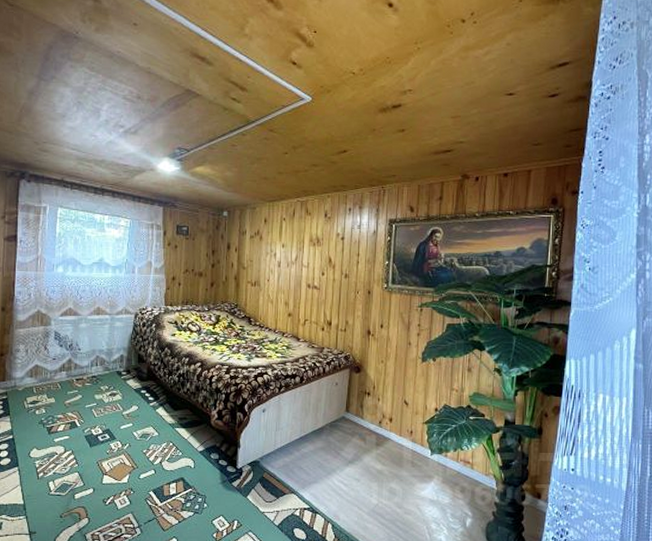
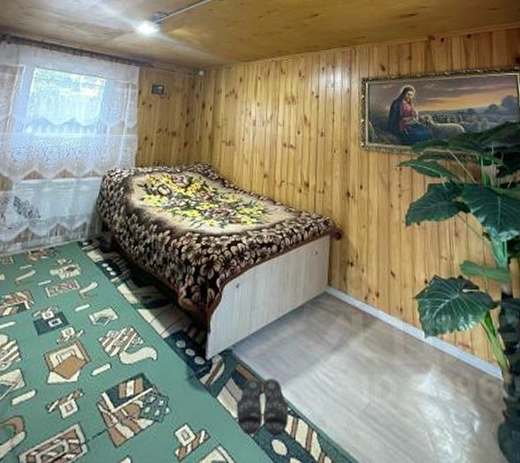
slippers: none [263,483,308,526] -> present [236,377,289,436]

